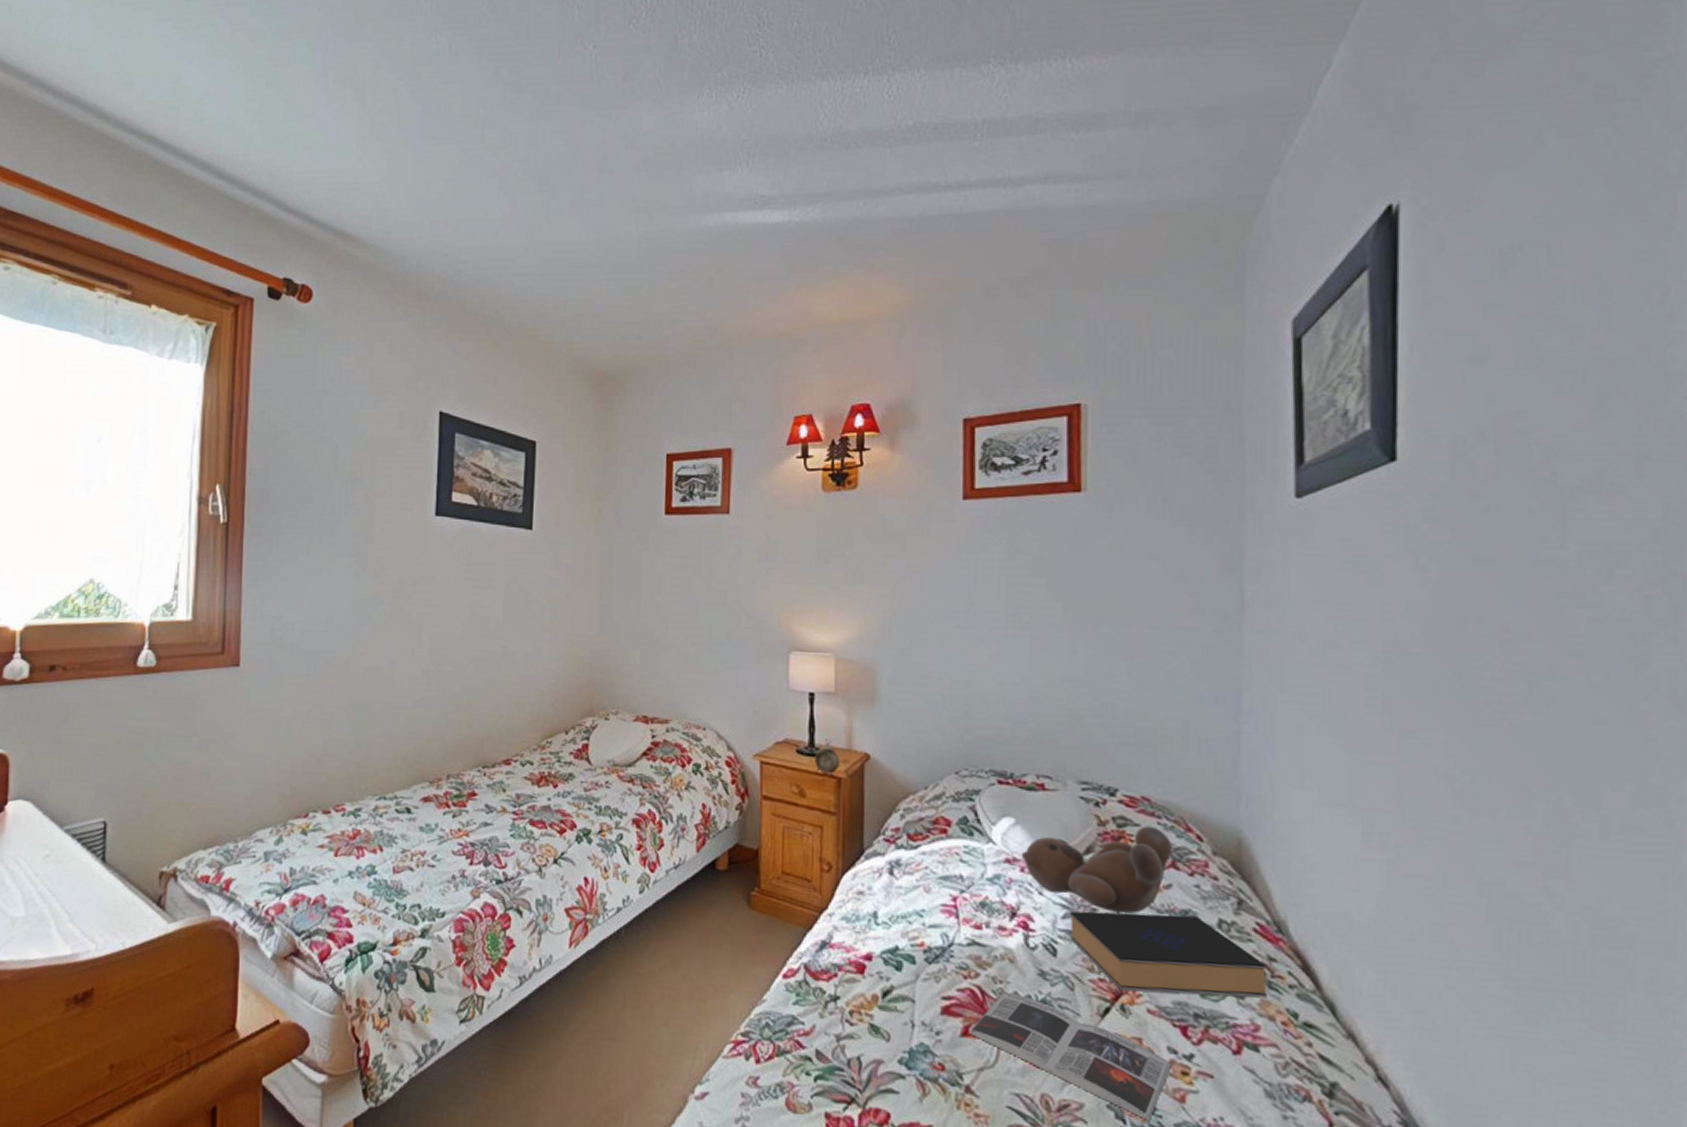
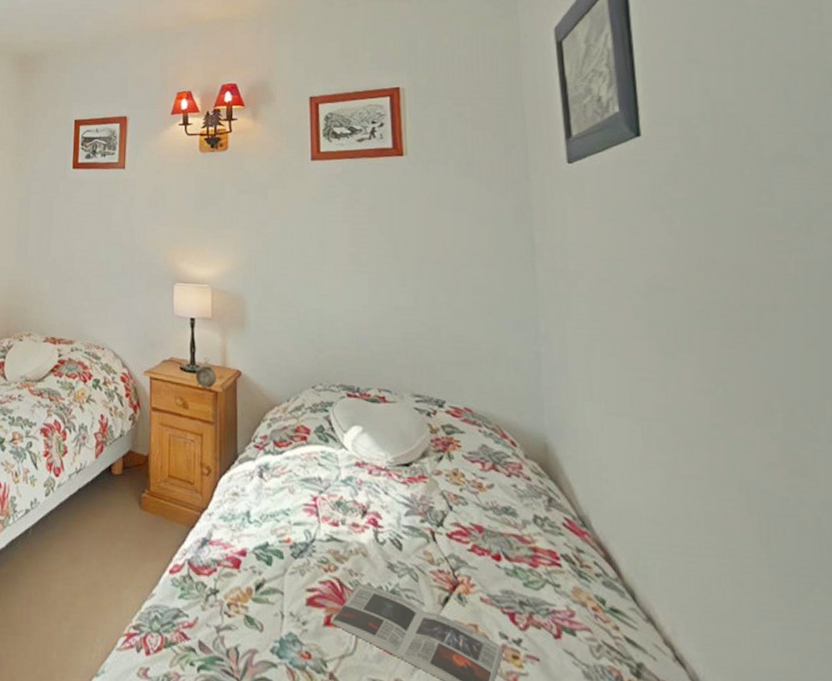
teddy bear: present [1021,826,1172,914] -> none [368,433,492,511]
book: present [1069,911,1267,999] -> none [411,509,578,586]

